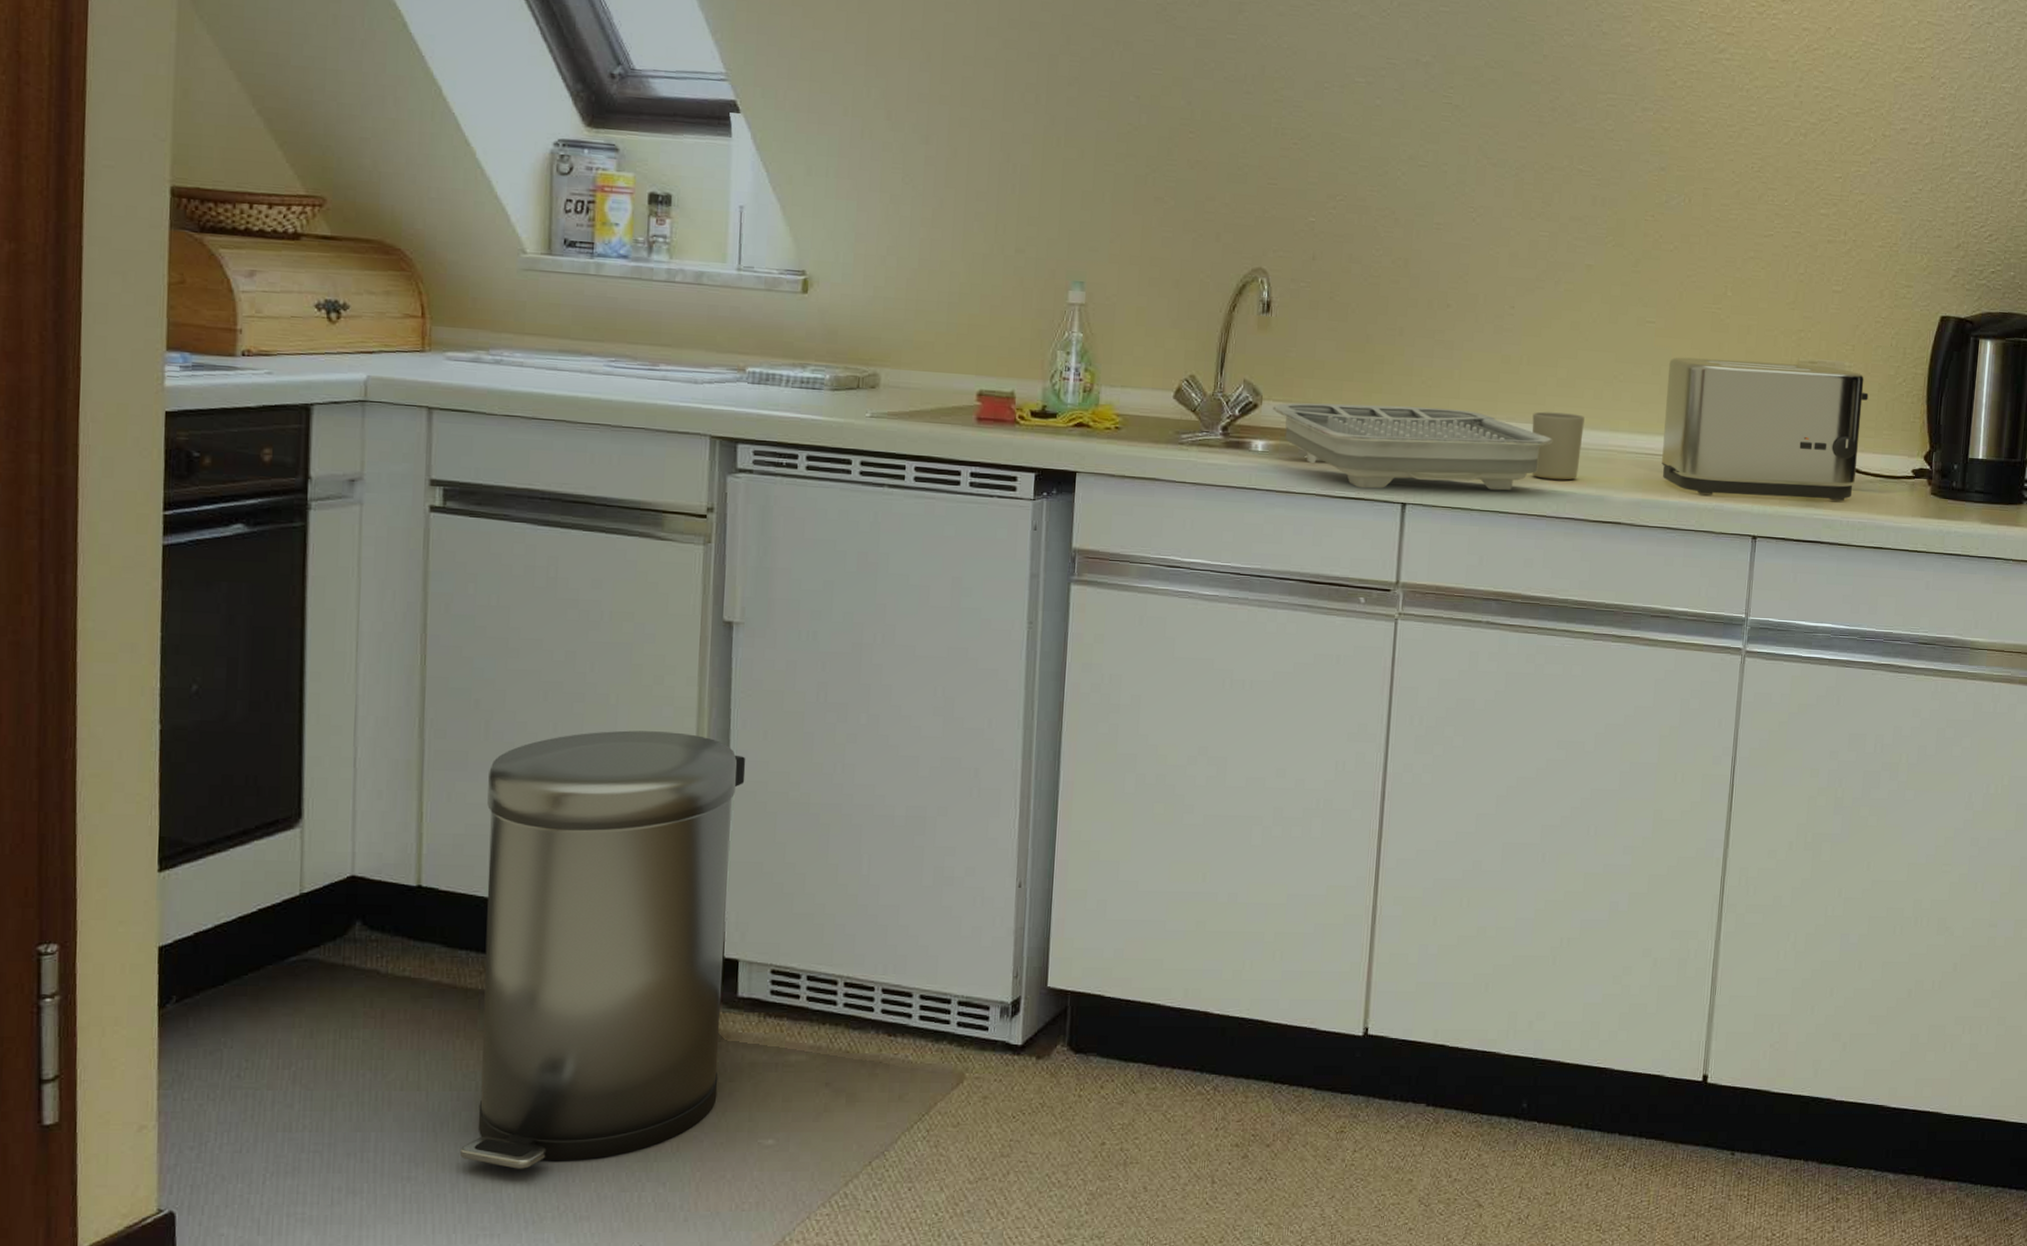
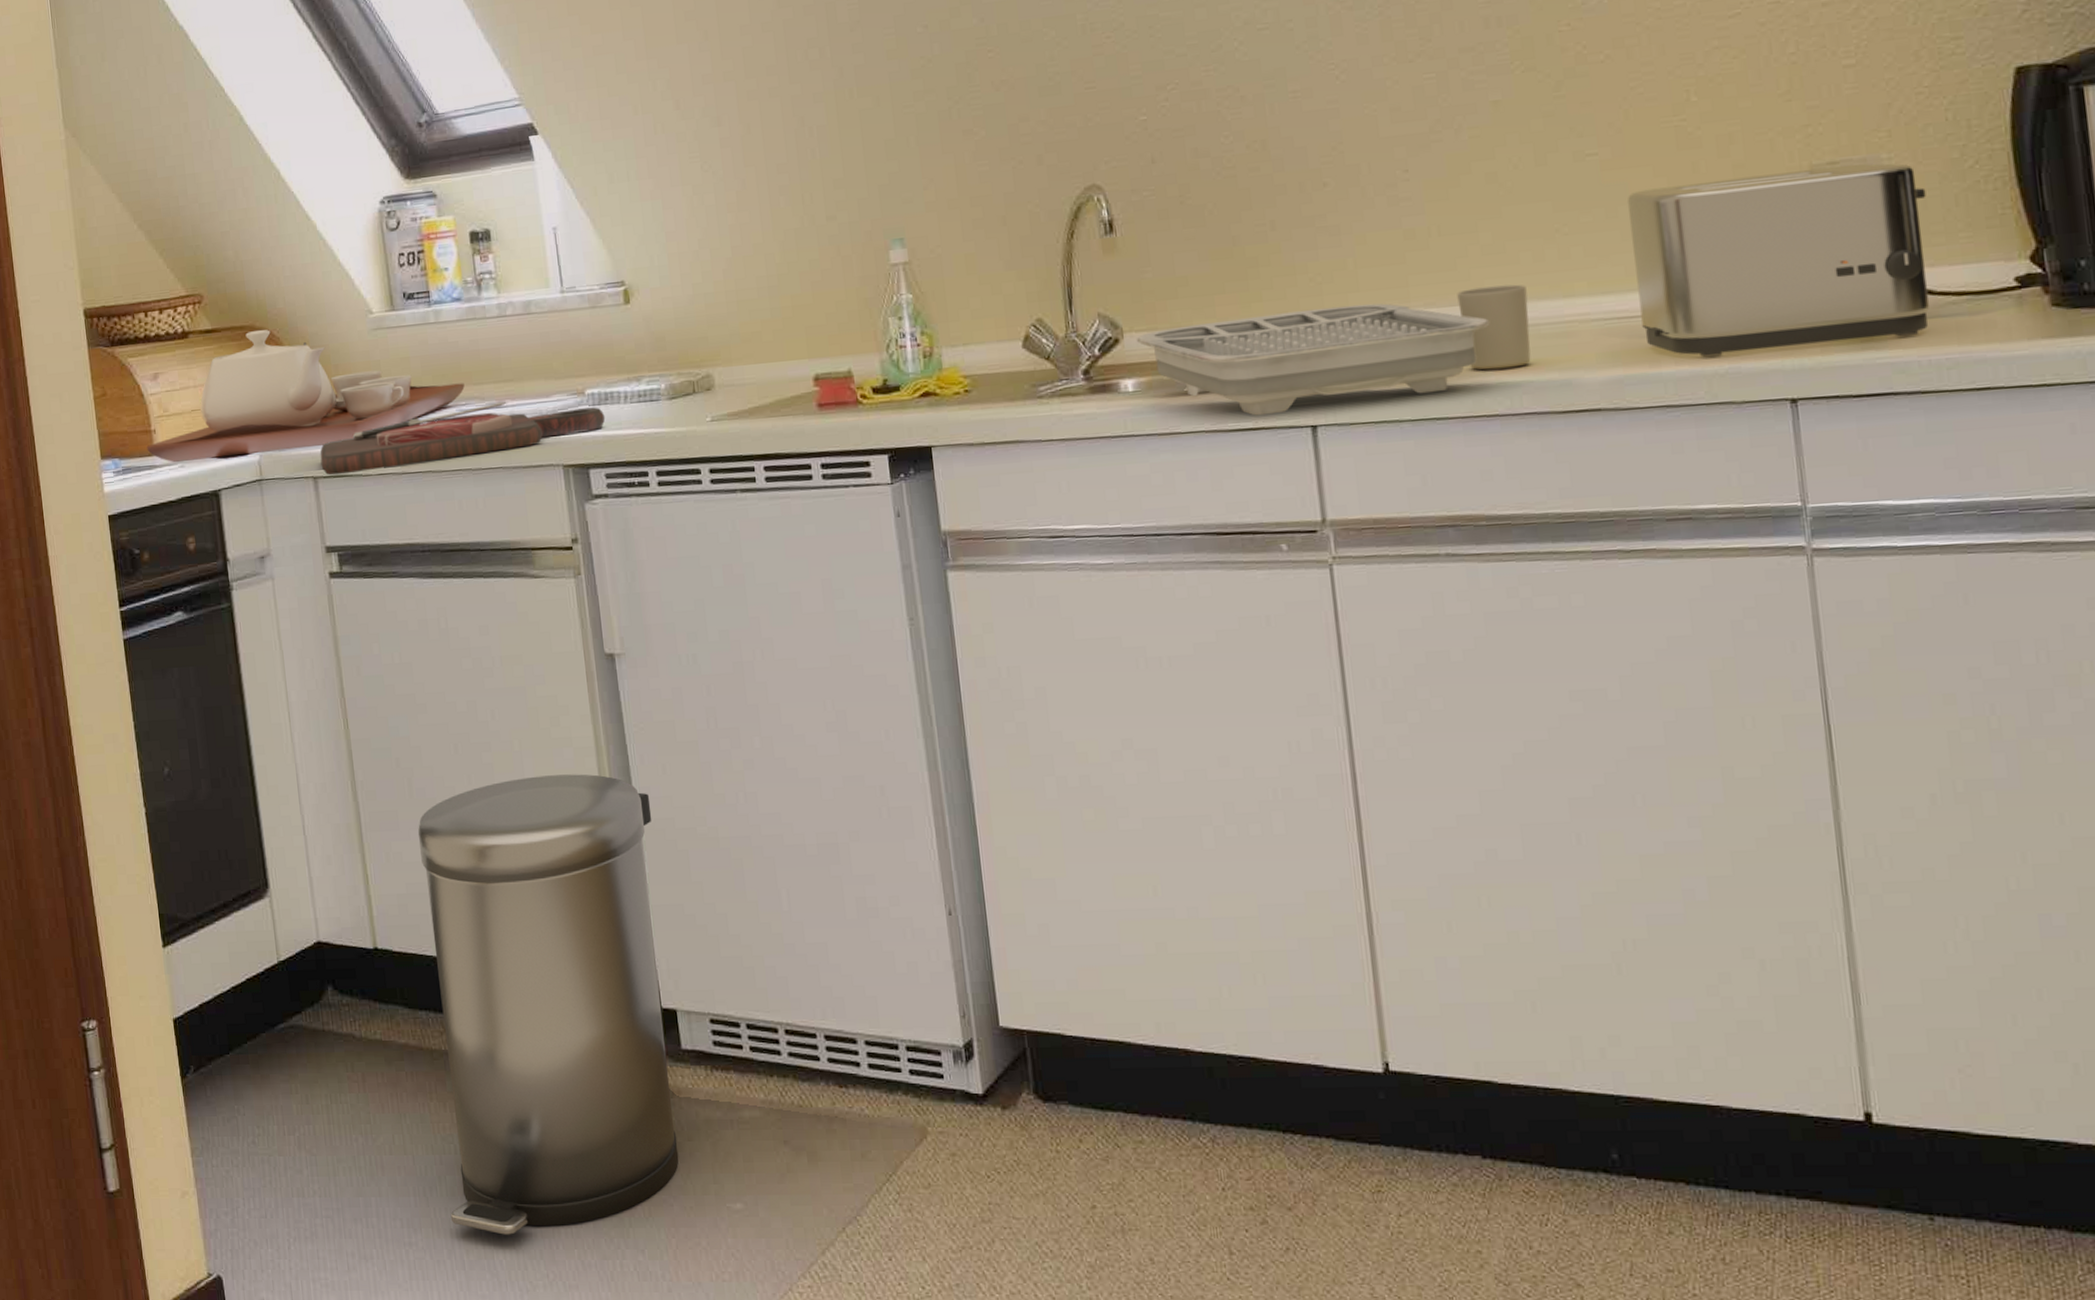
tea set: none [227,246,617,378] -> present [147,329,465,463]
cutting board: none [439,364,763,413] -> present [320,402,606,476]

